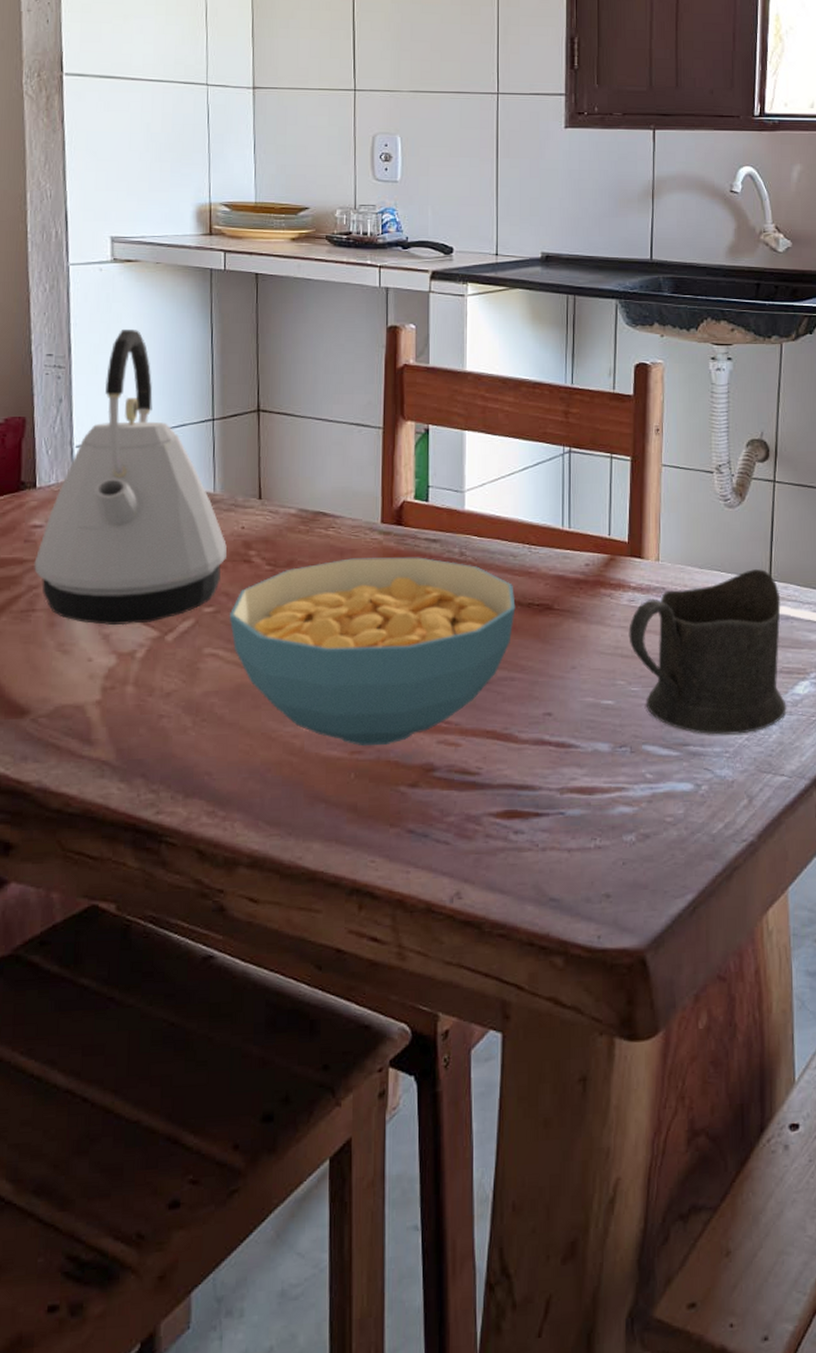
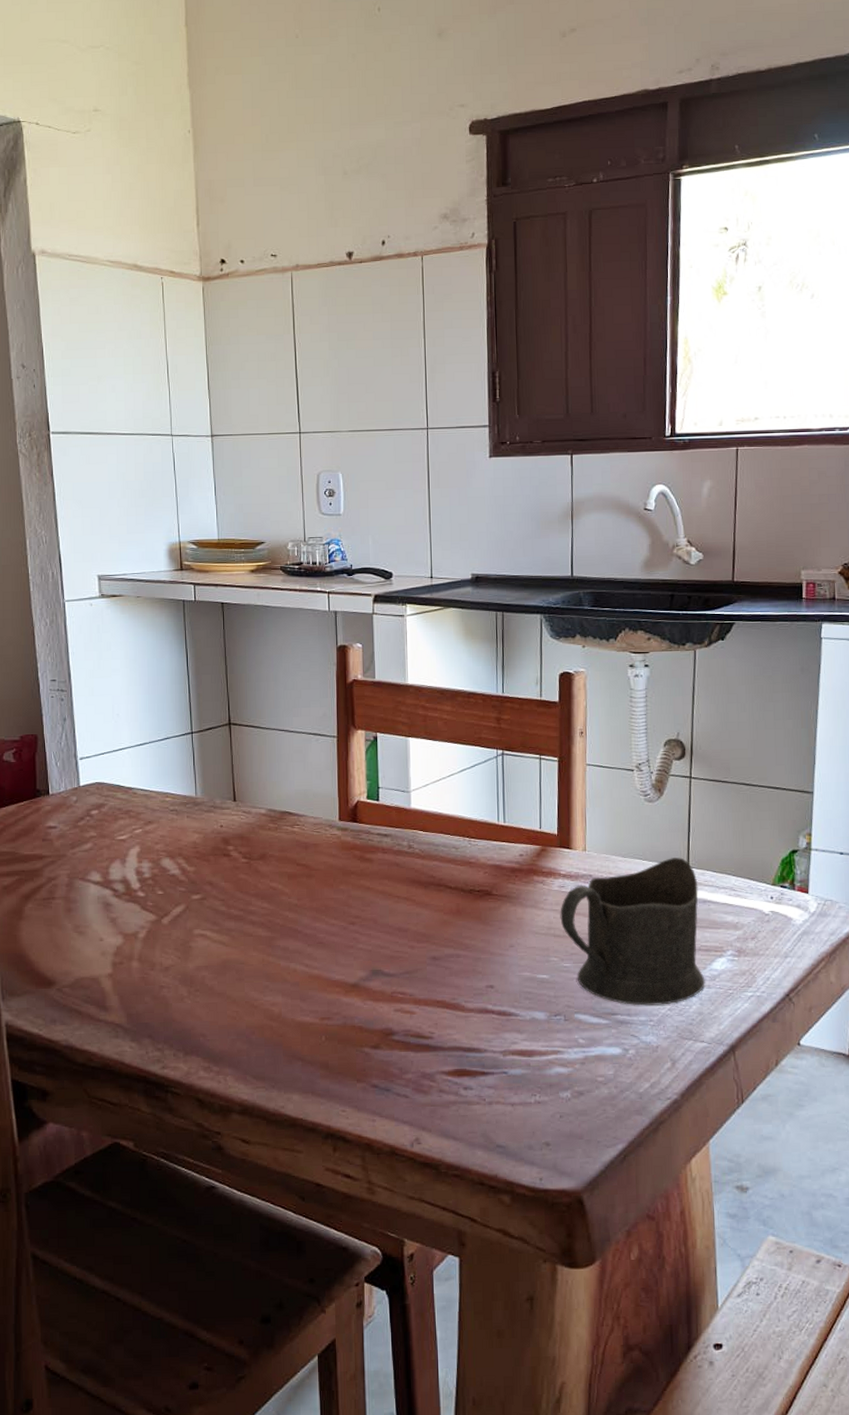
kettle: present [34,330,227,626] -> none [51,656,209,911]
cereal bowl: present [229,557,516,747] -> none [213,850,459,1014]

